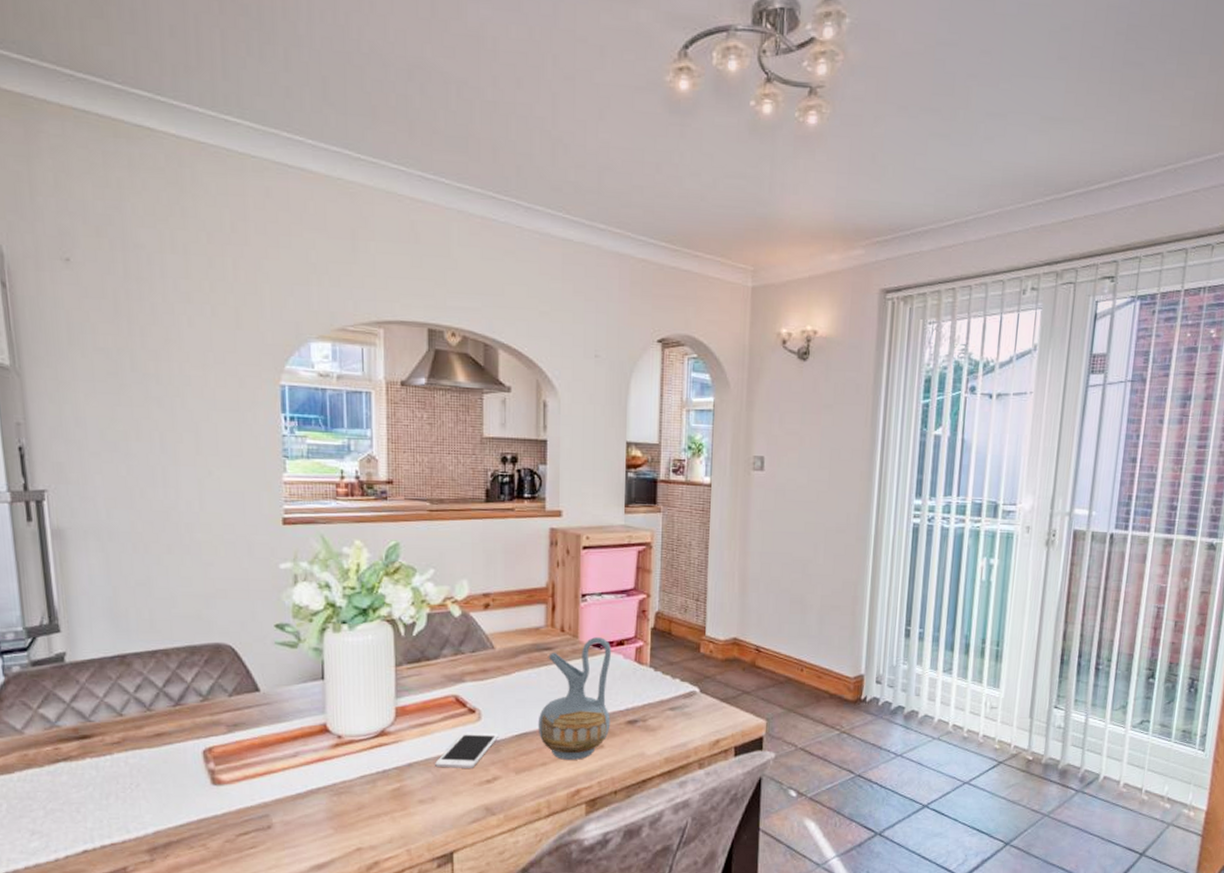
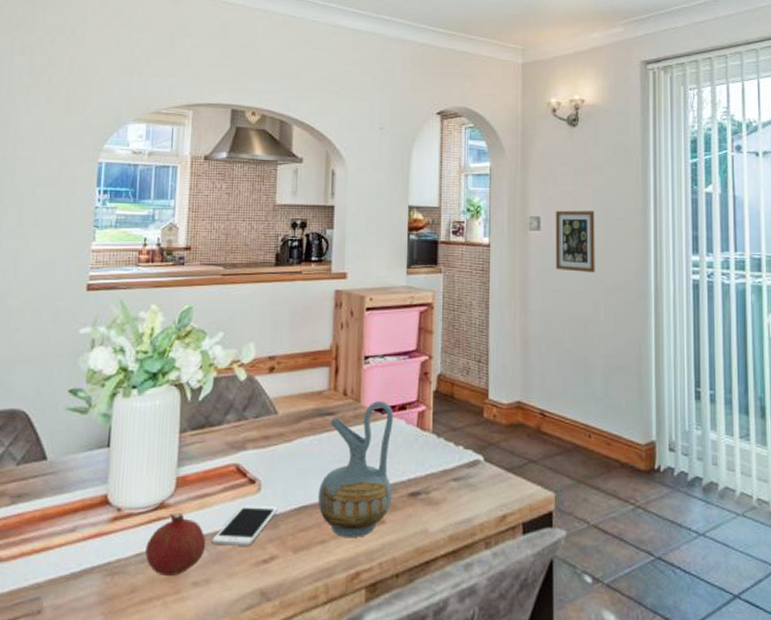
fruit: none [370,740,429,796] -> present [145,514,205,577]
picture frame: none [777,450,821,515] -> present [555,210,595,273]

